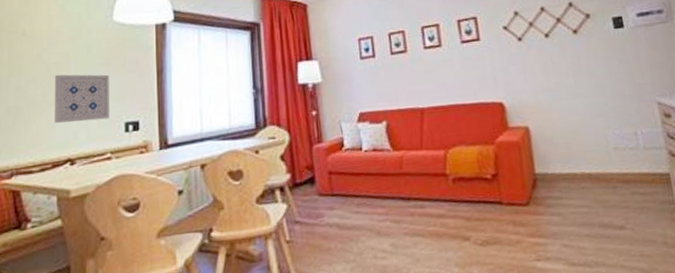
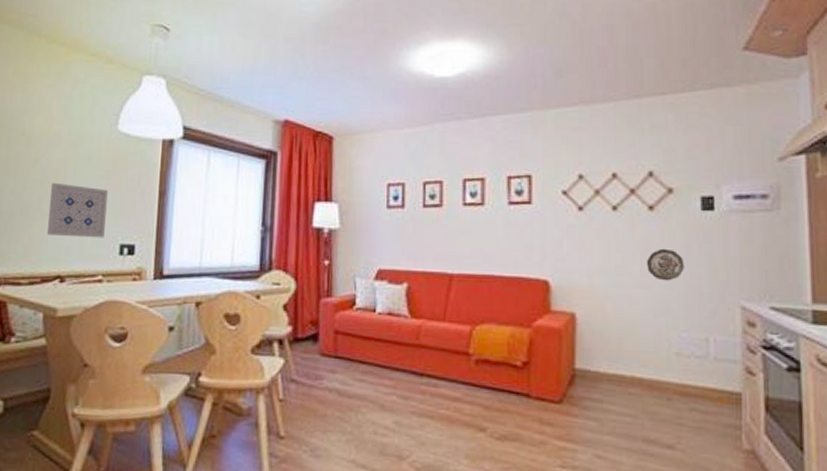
decorative plate: none [578,63,609,90] -> present [646,248,685,281]

